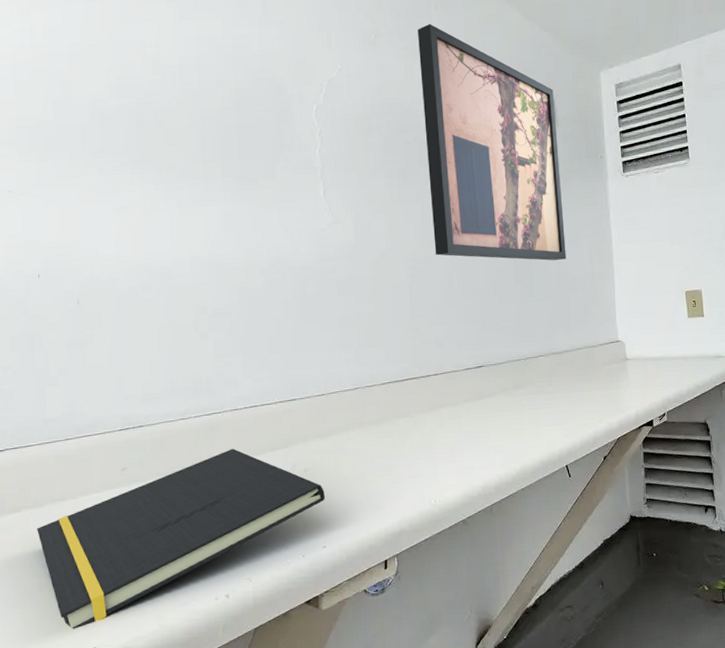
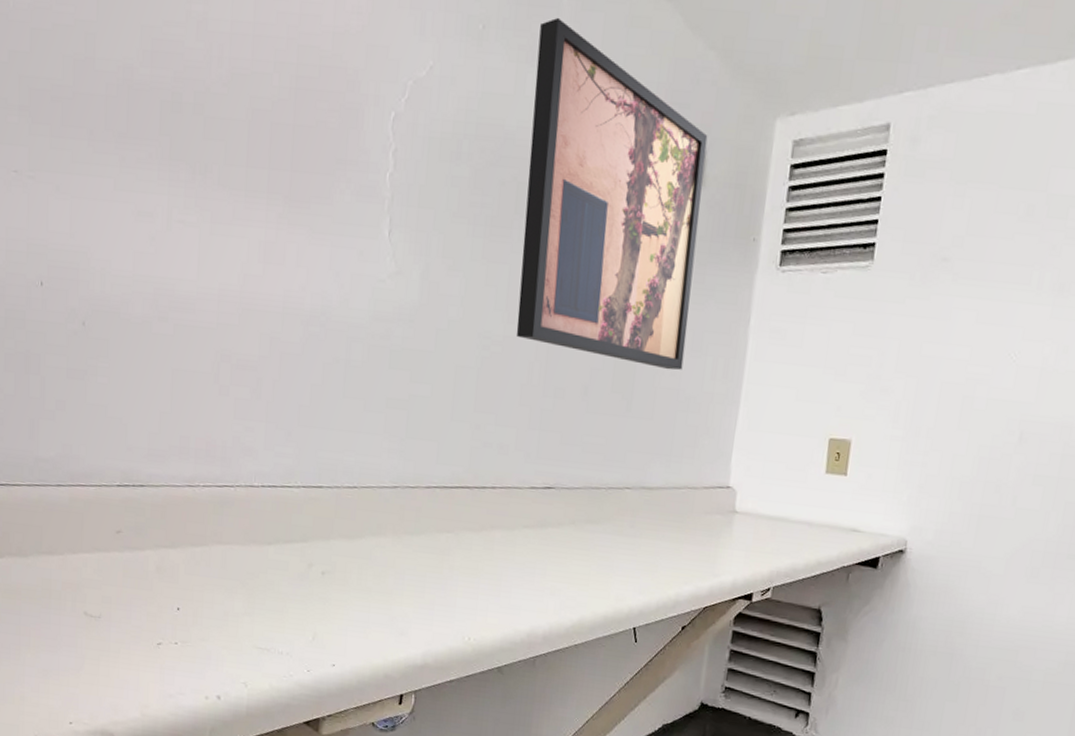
notepad: present [37,449,325,629] -> none [19,531,342,699]

